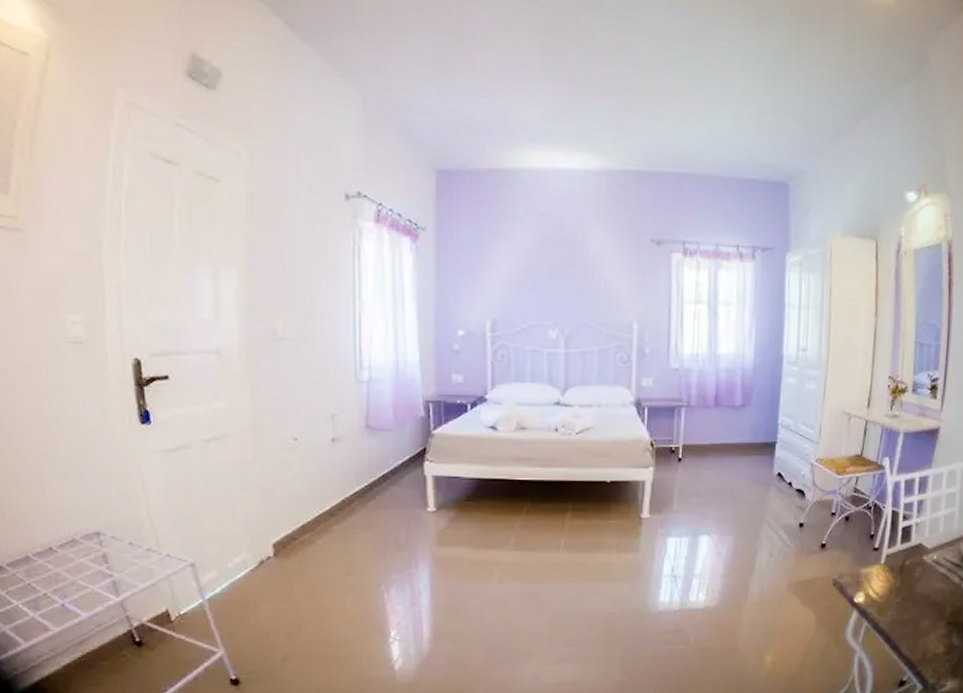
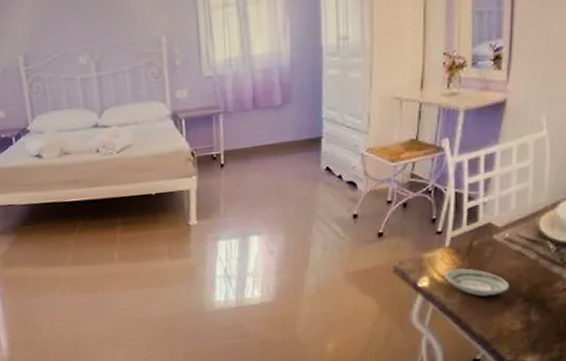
saucer: none [879,587,935,617] -> present [445,268,510,297]

